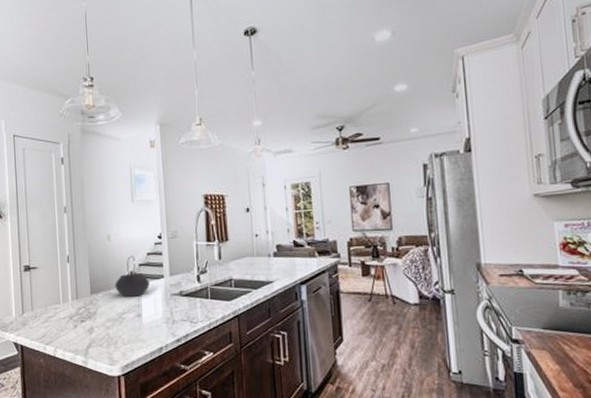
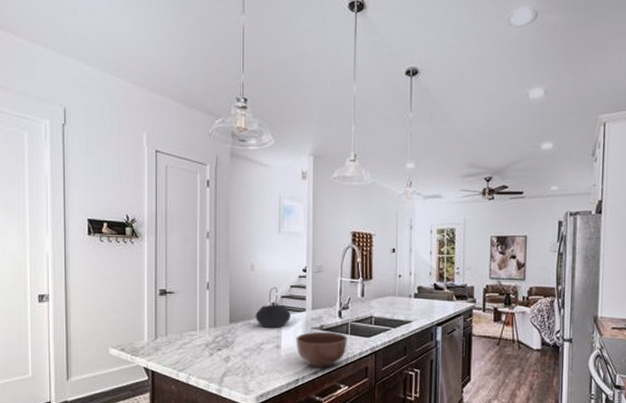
bowl: none [156,297,209,335] -> present [295,331,347,367]

